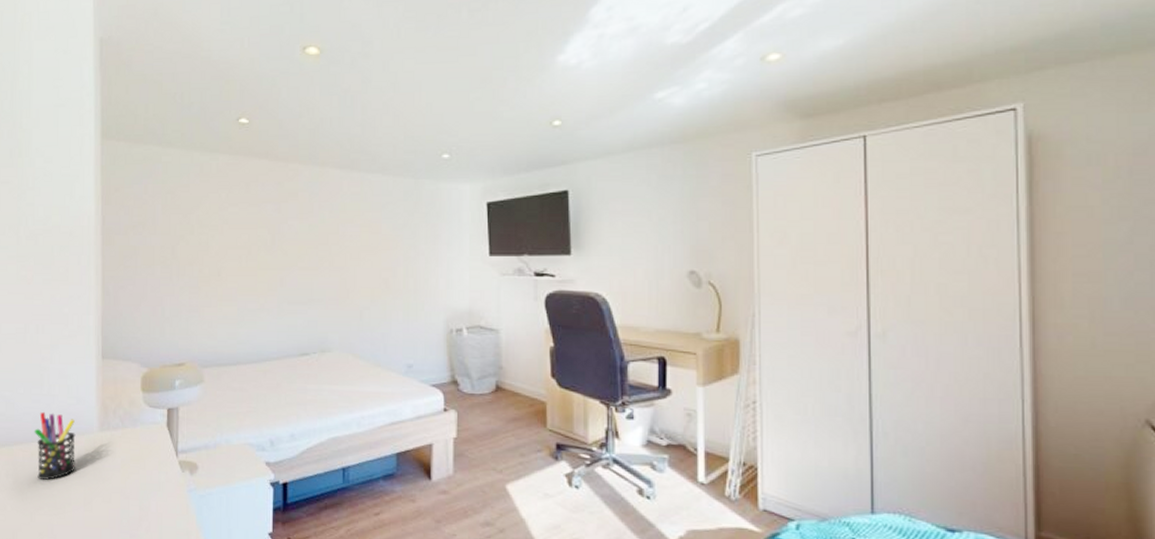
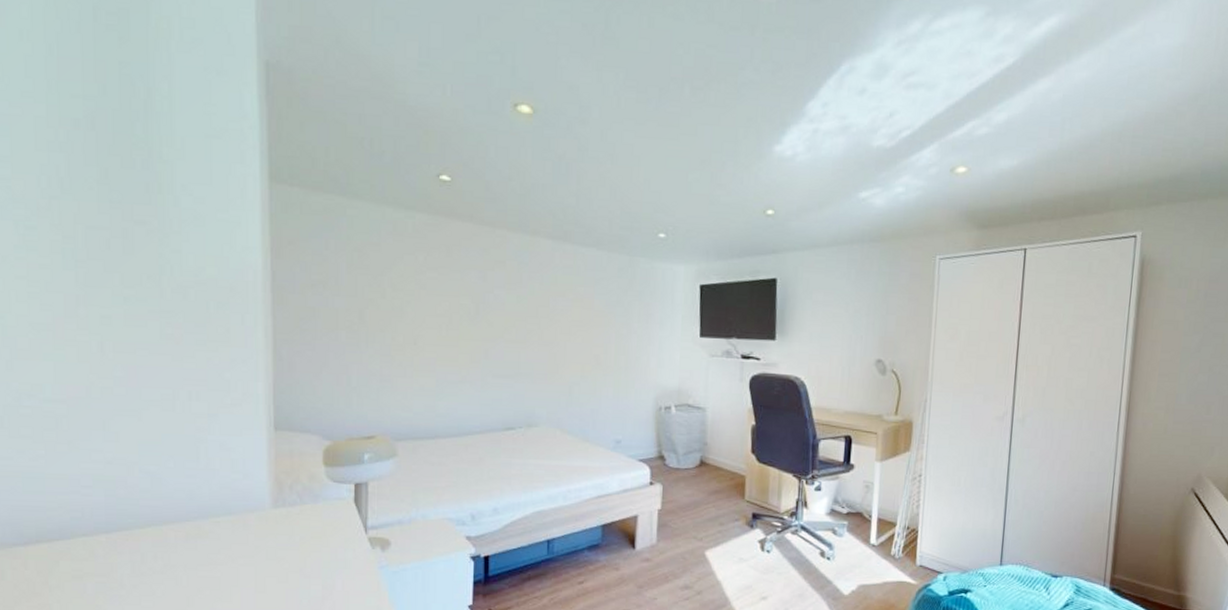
pen holder: present [34,411,76,480] -> none [188,487,243,561]

